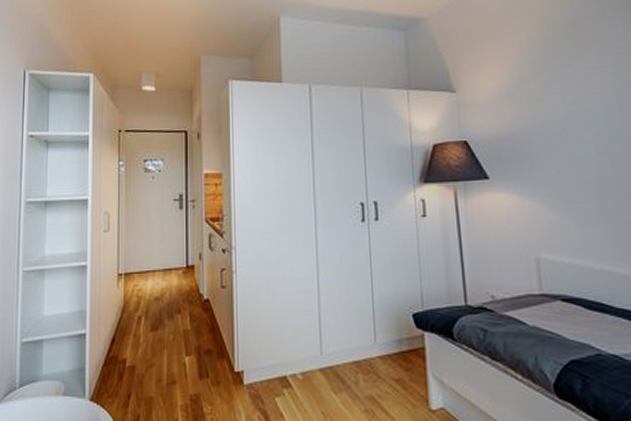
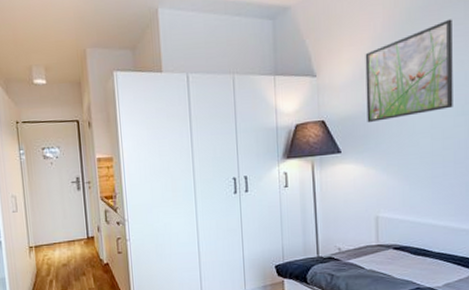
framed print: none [511,35,620,145] -> present [365,19,453,122]

